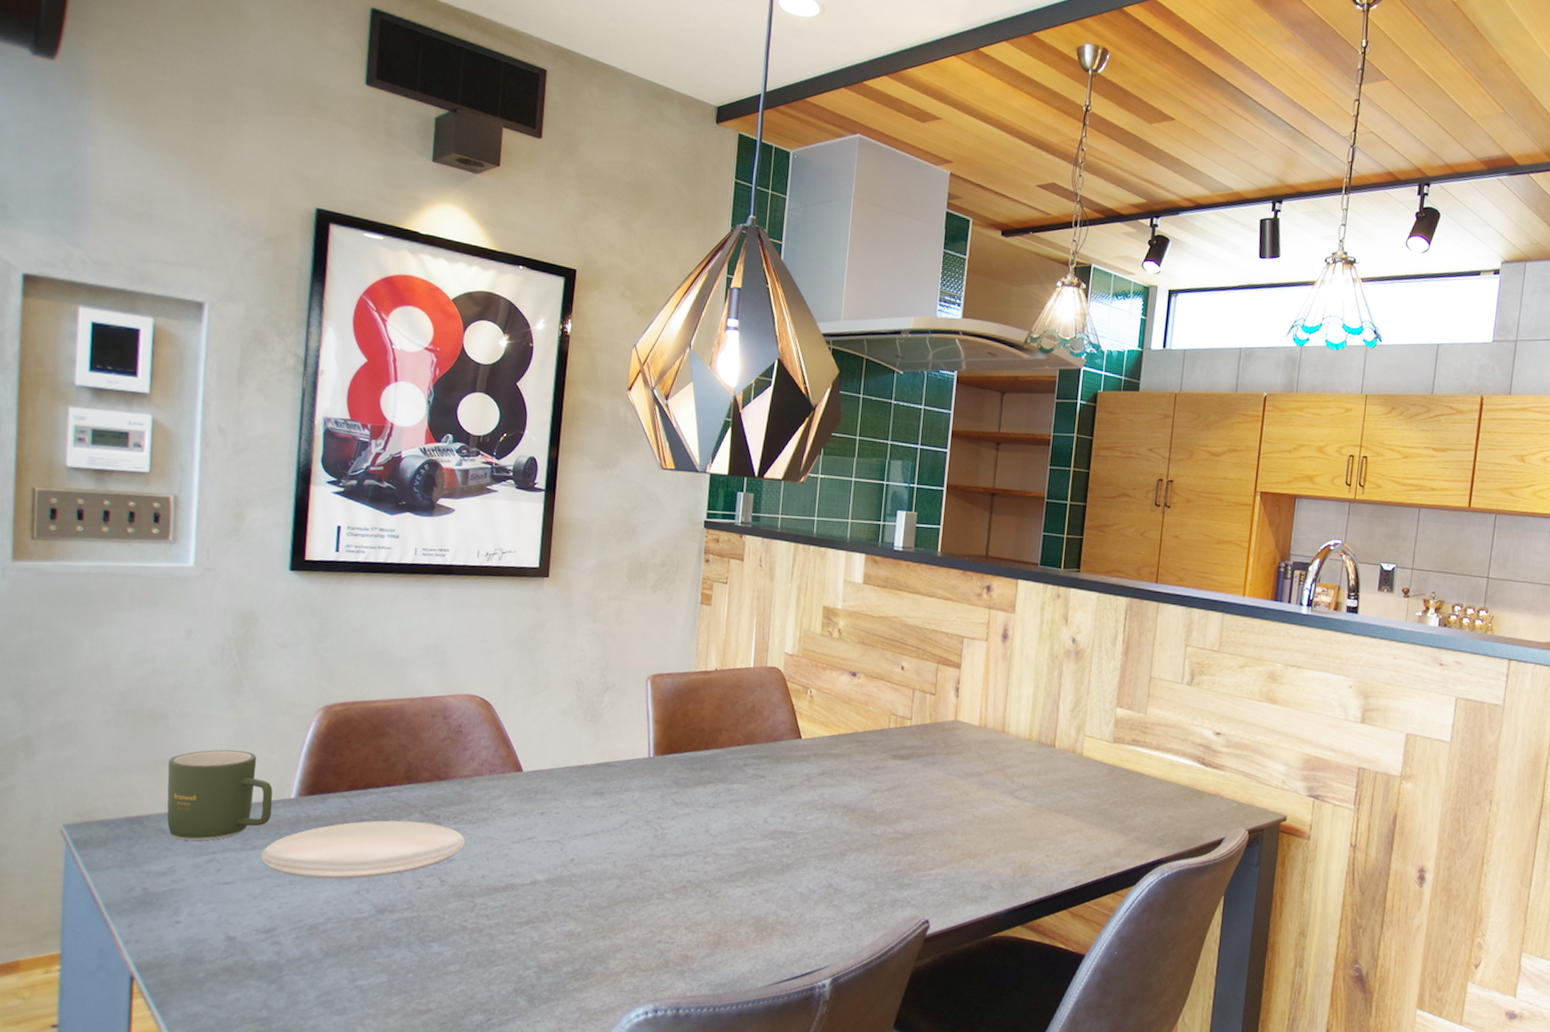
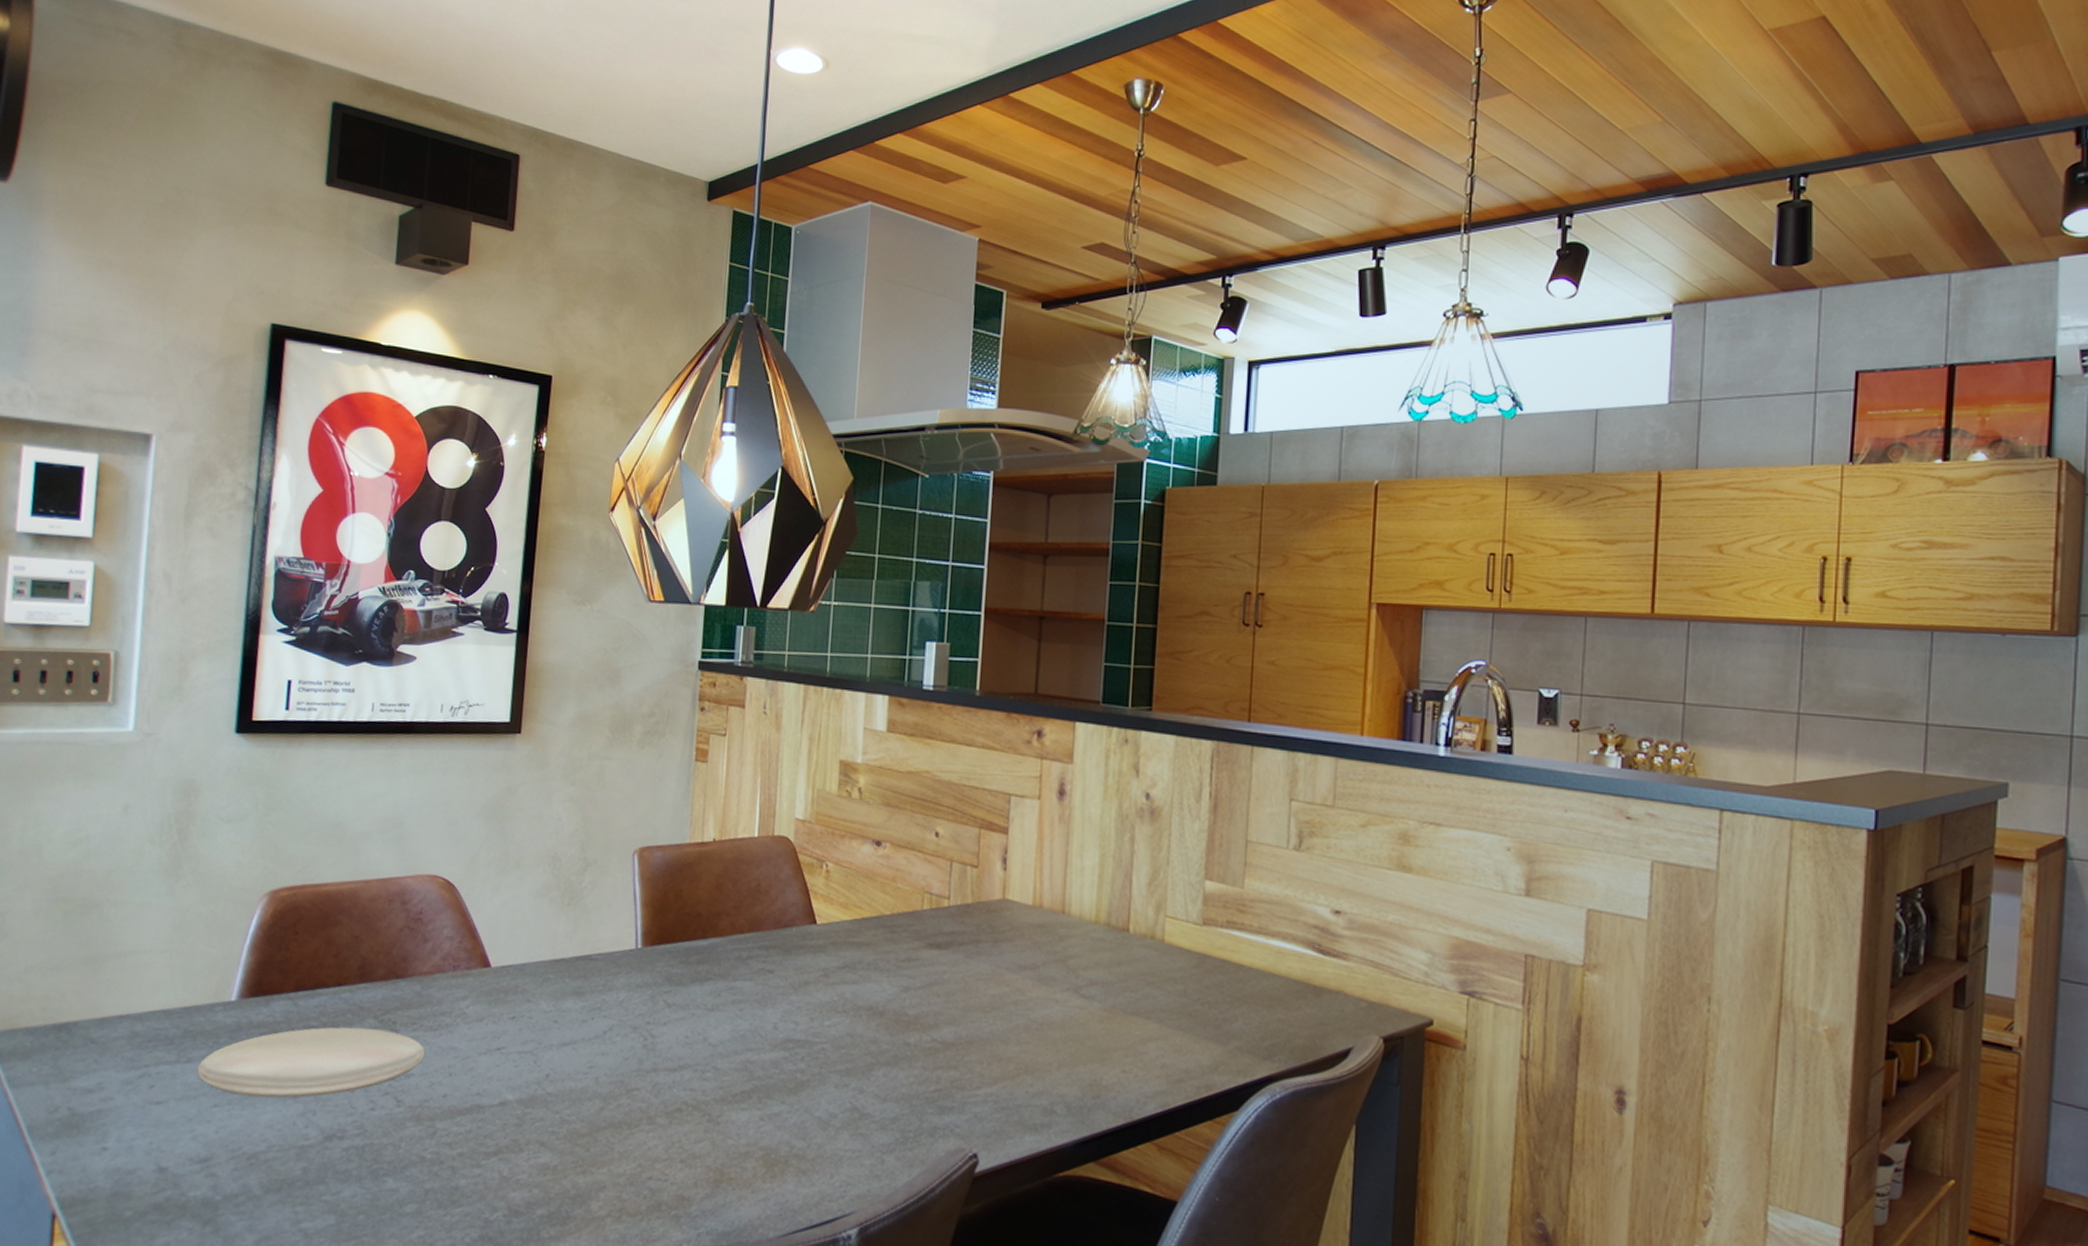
mug: present [167,749,273,841] -> none [97,943,212,1052]

